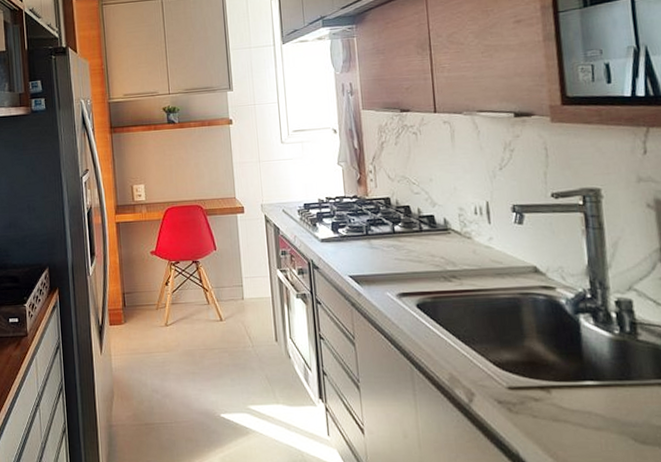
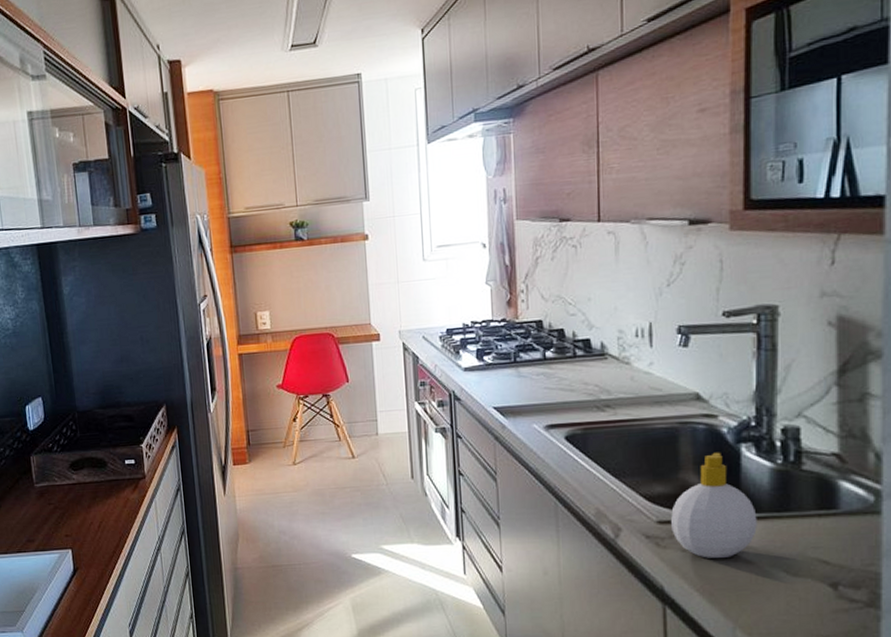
soap bottle: none [520,322,602,426] -> present [671,452,757,559]

